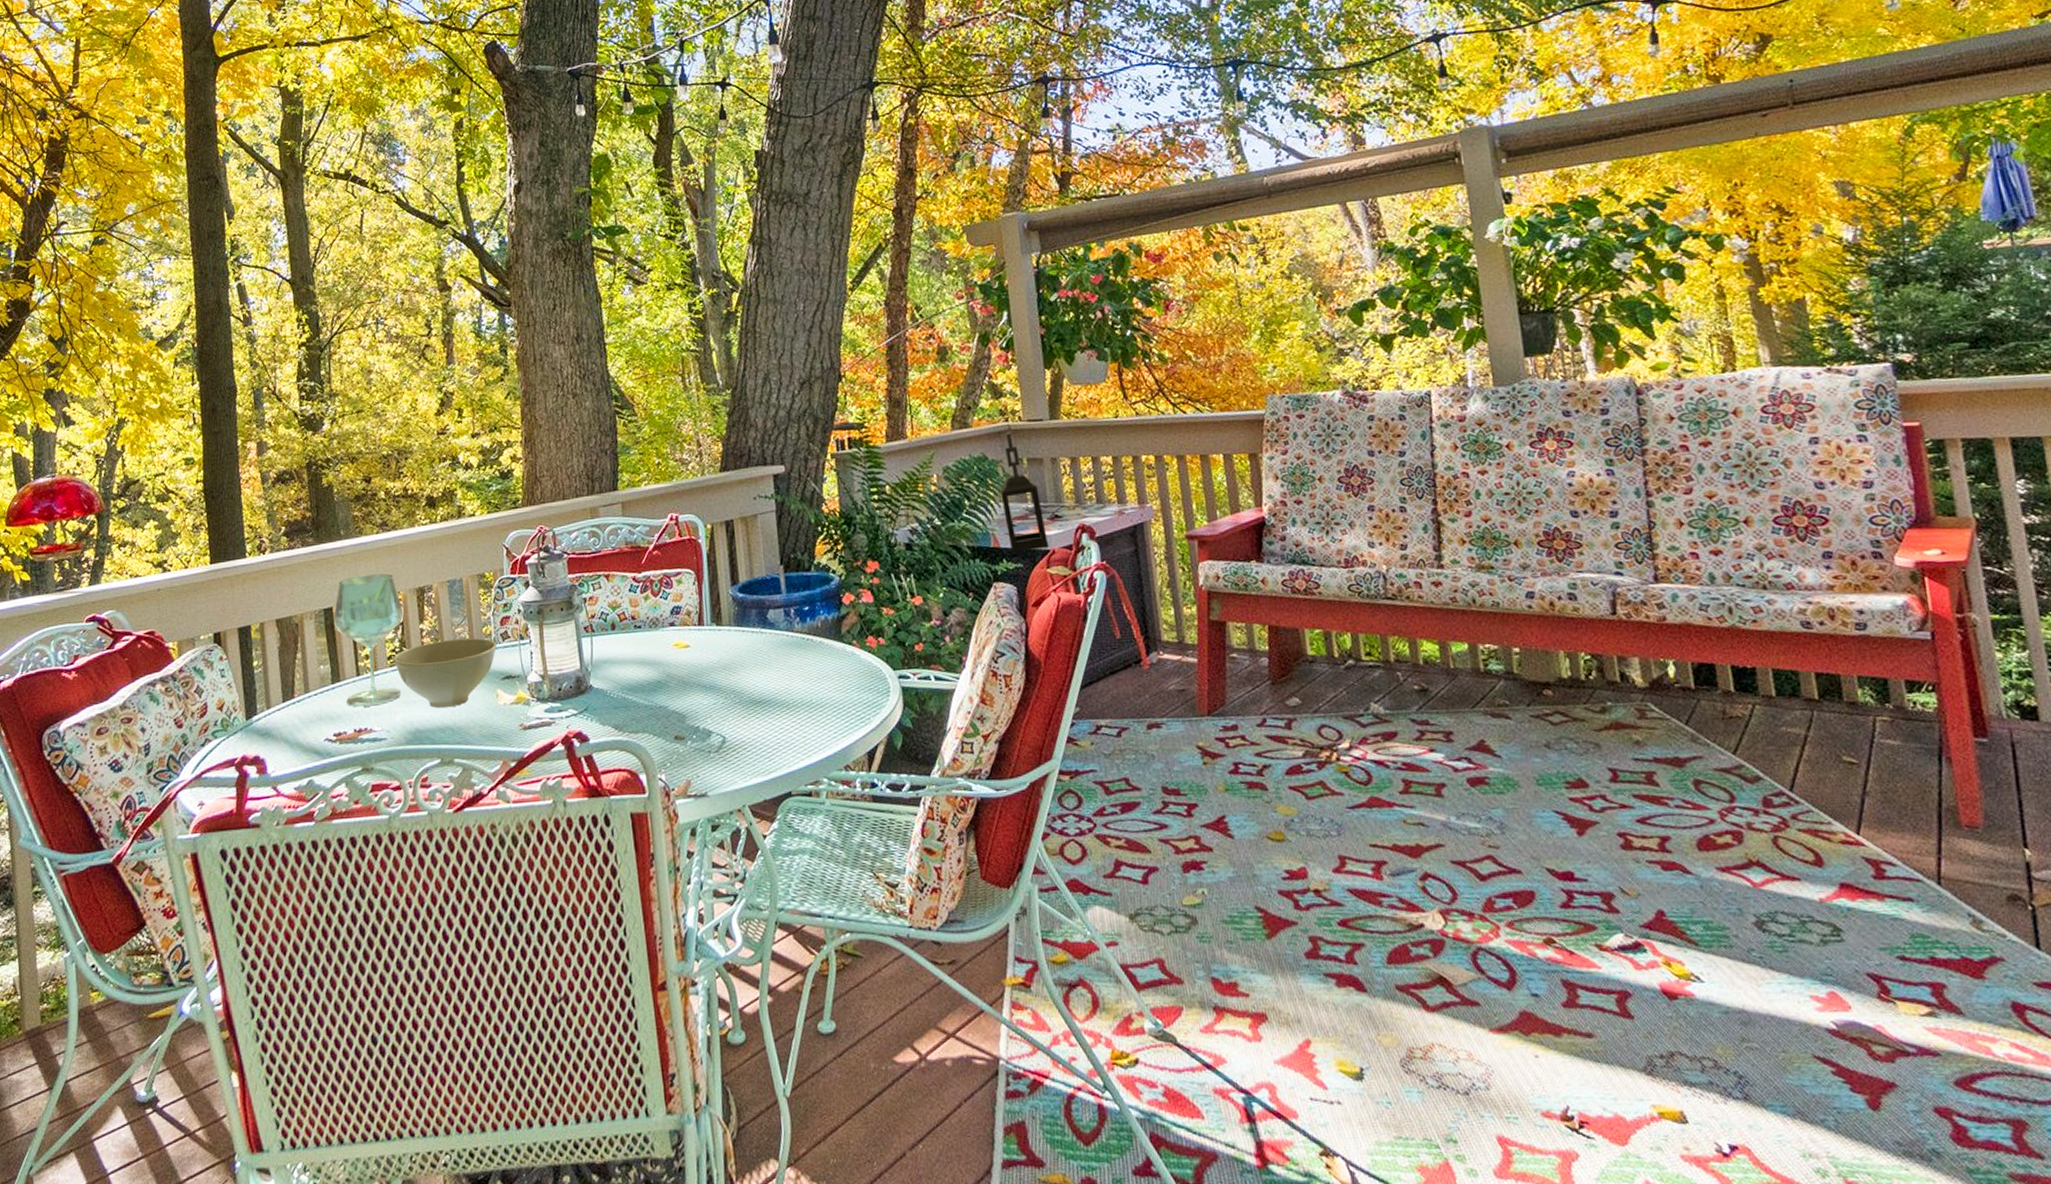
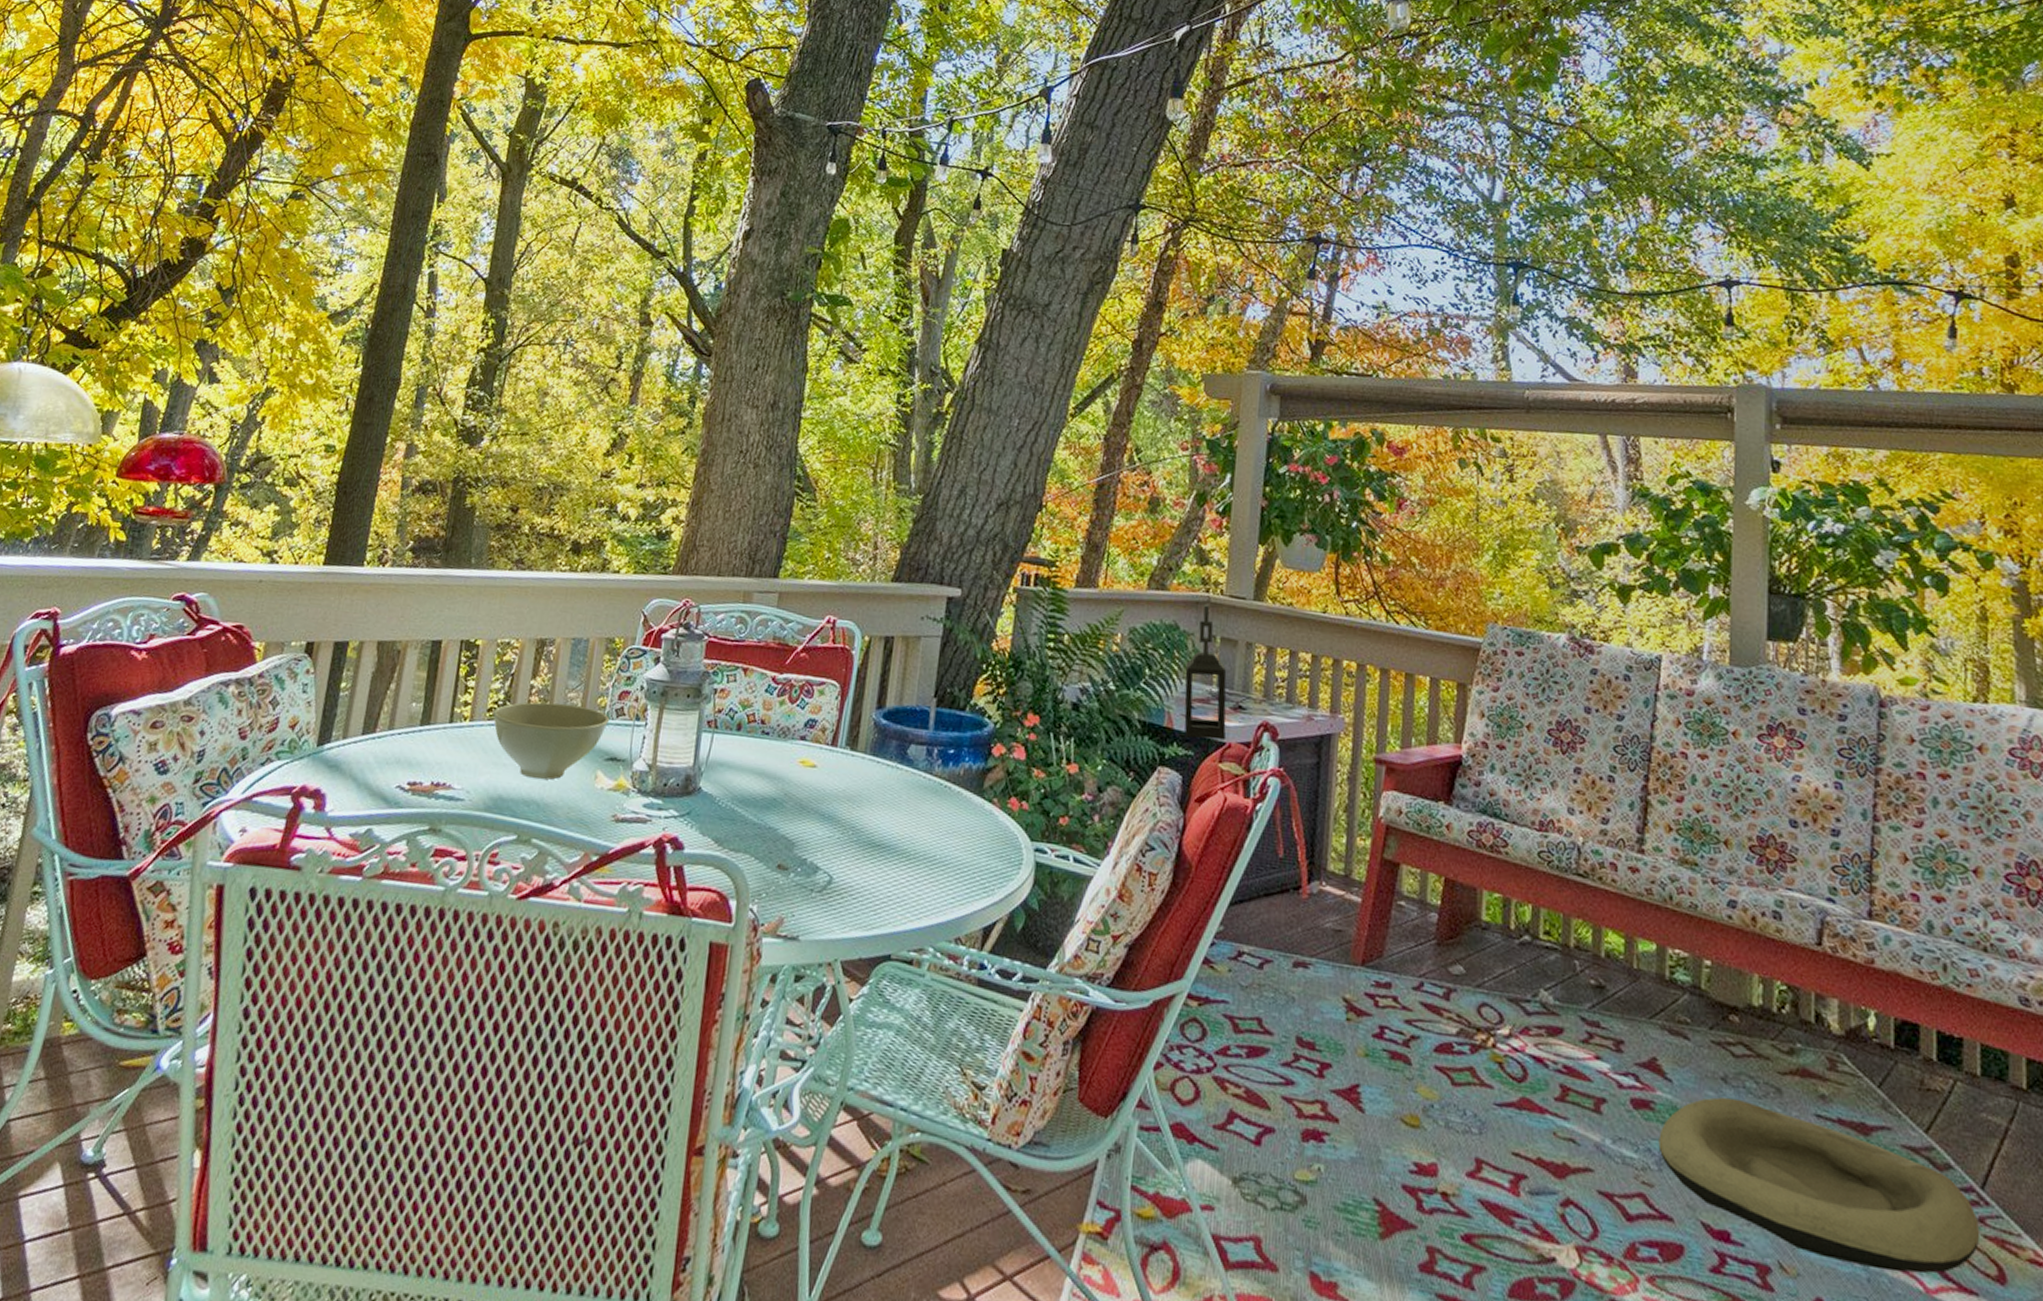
wine glass: present [333,573,404,707] -> none [430,611,518,761]
dog bed: none [1497,759,1795,876] -> present [1658,1097,1980,1274]

